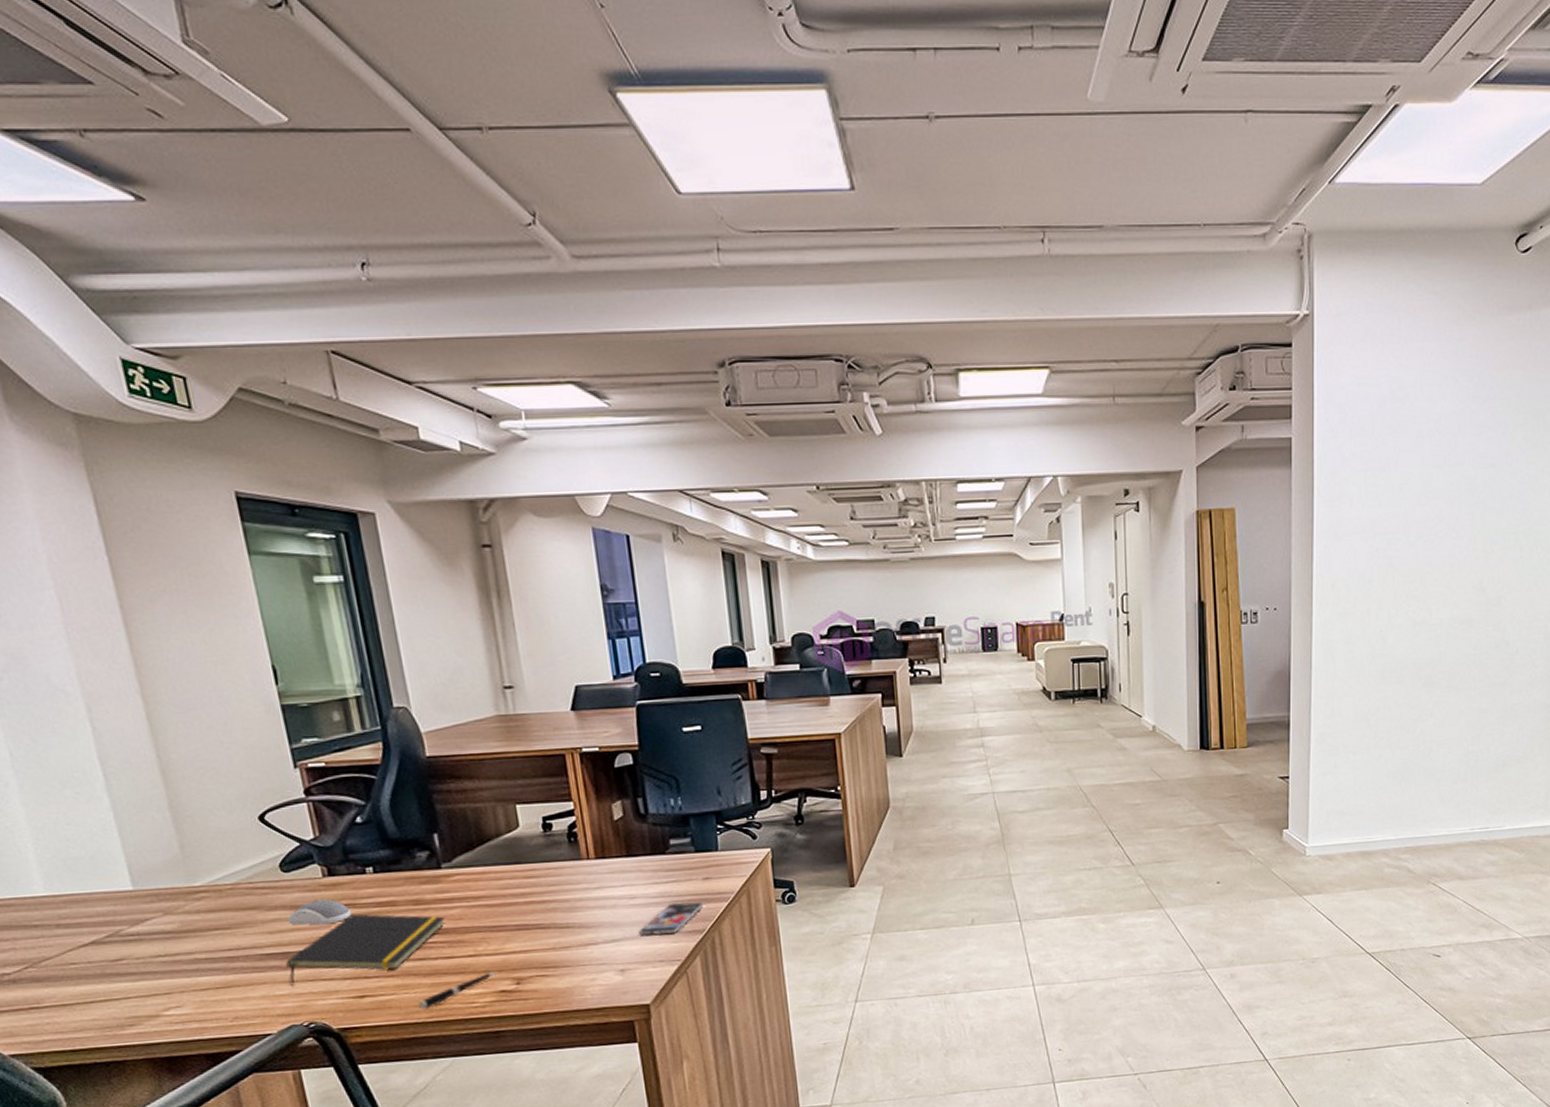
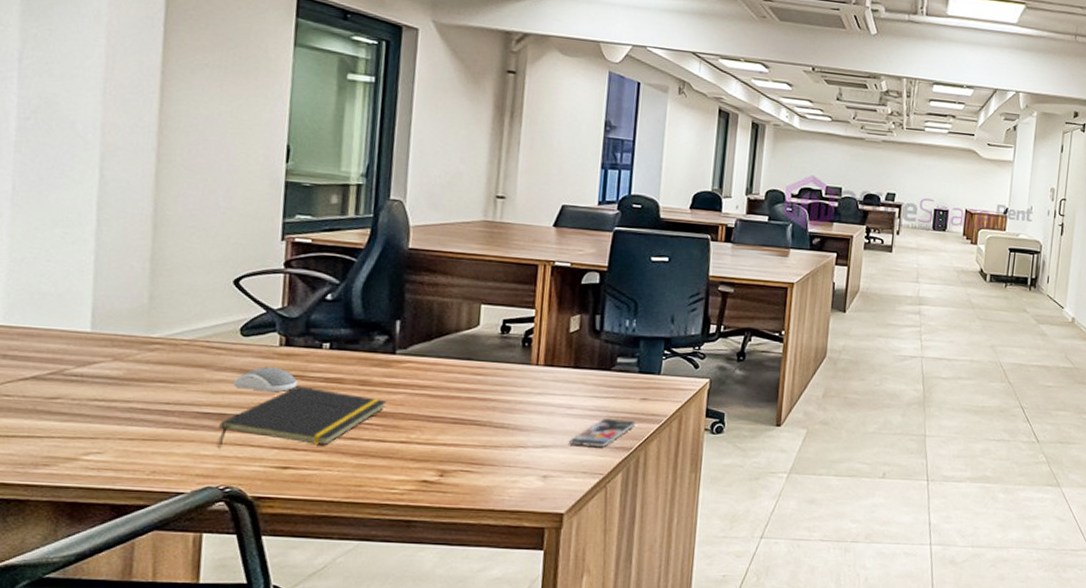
pen: present [417,970,498,1010] -> none [337,460,425,489]

